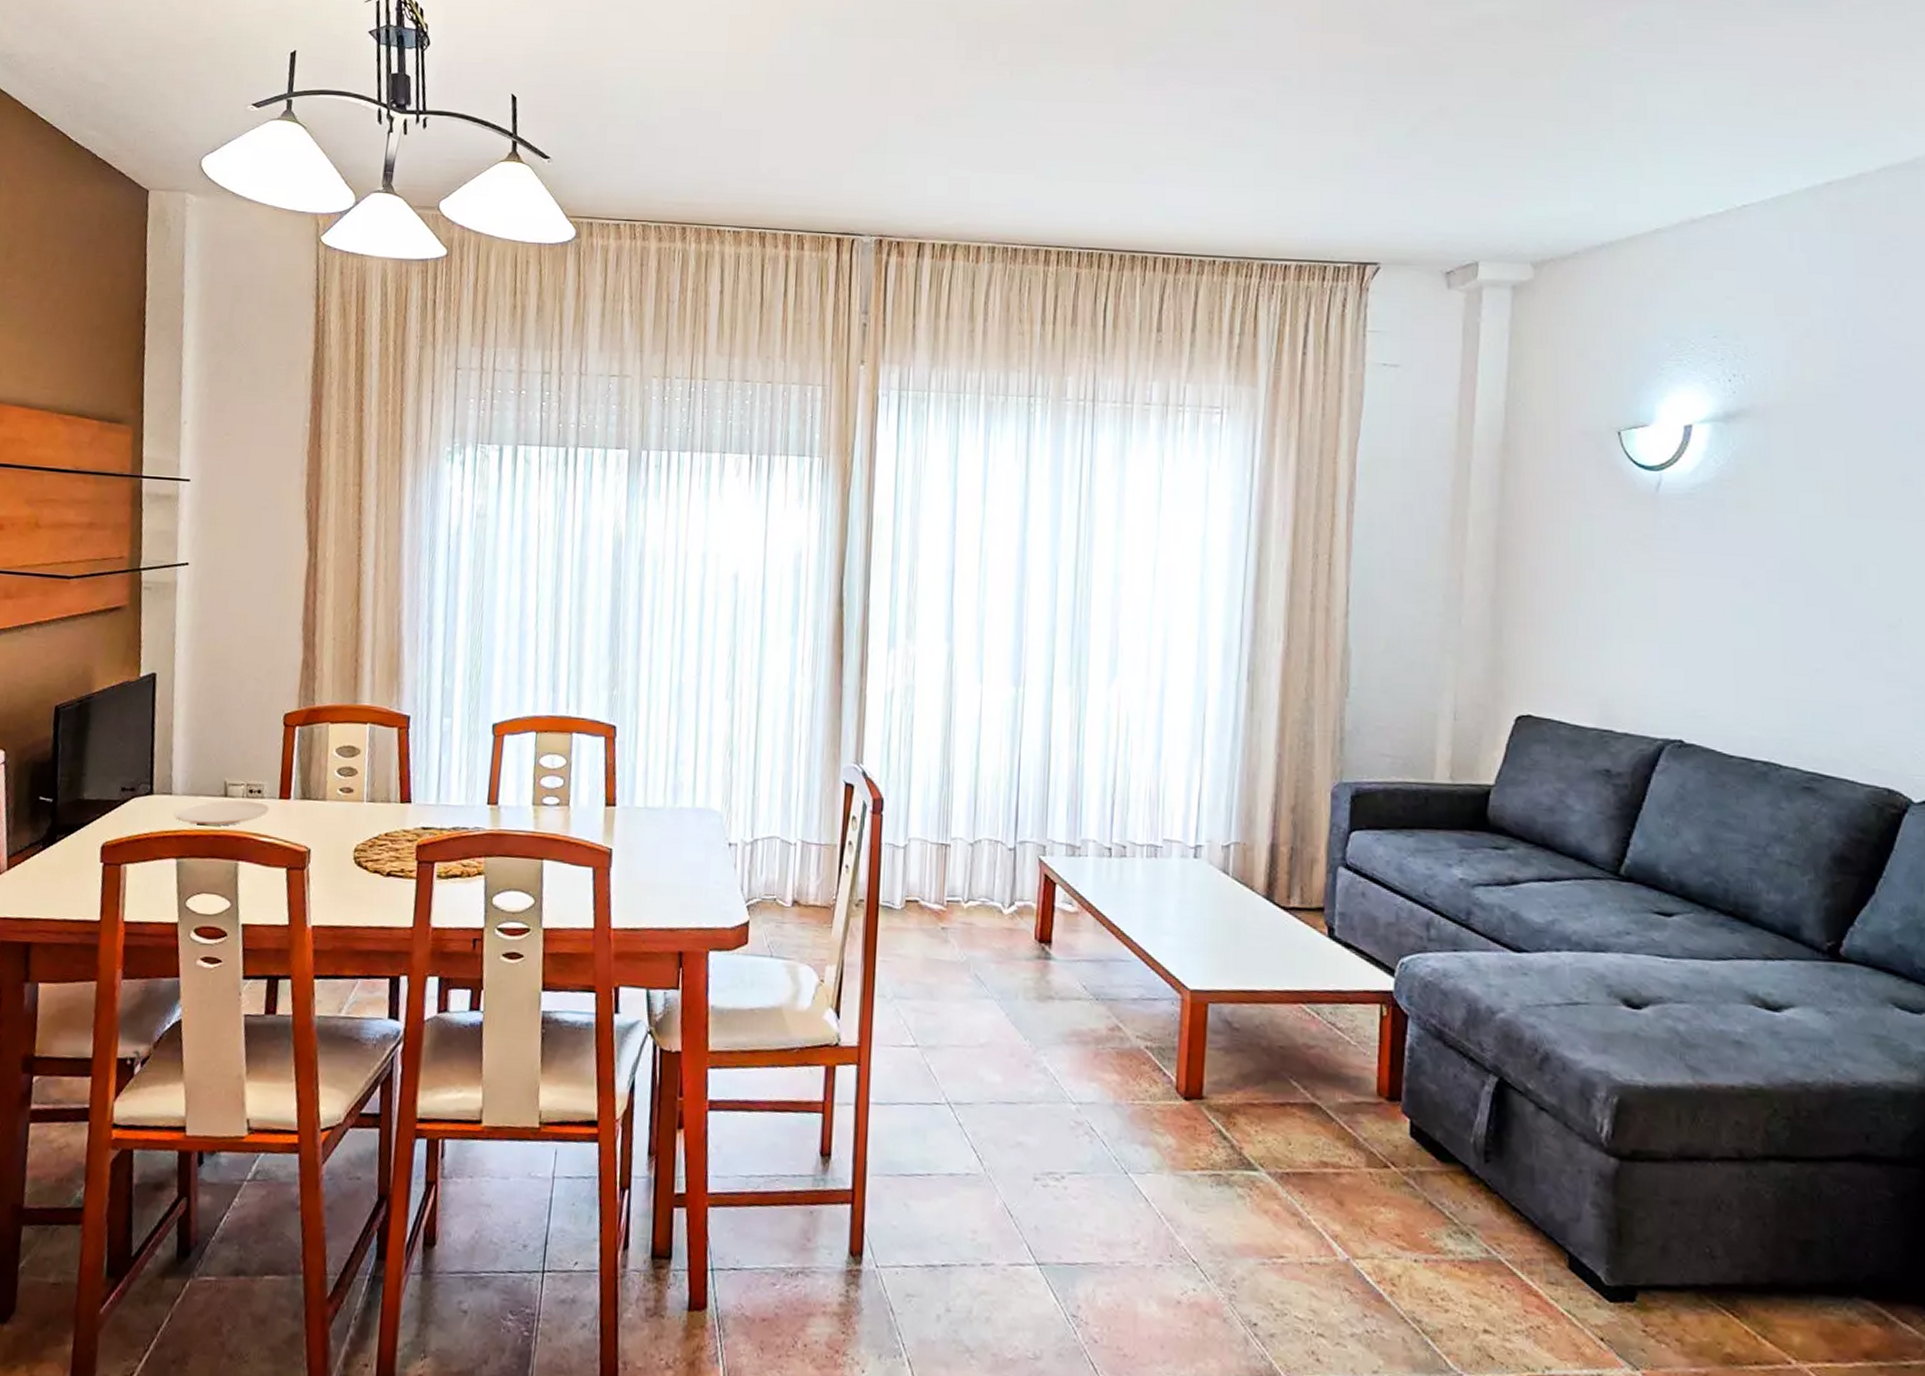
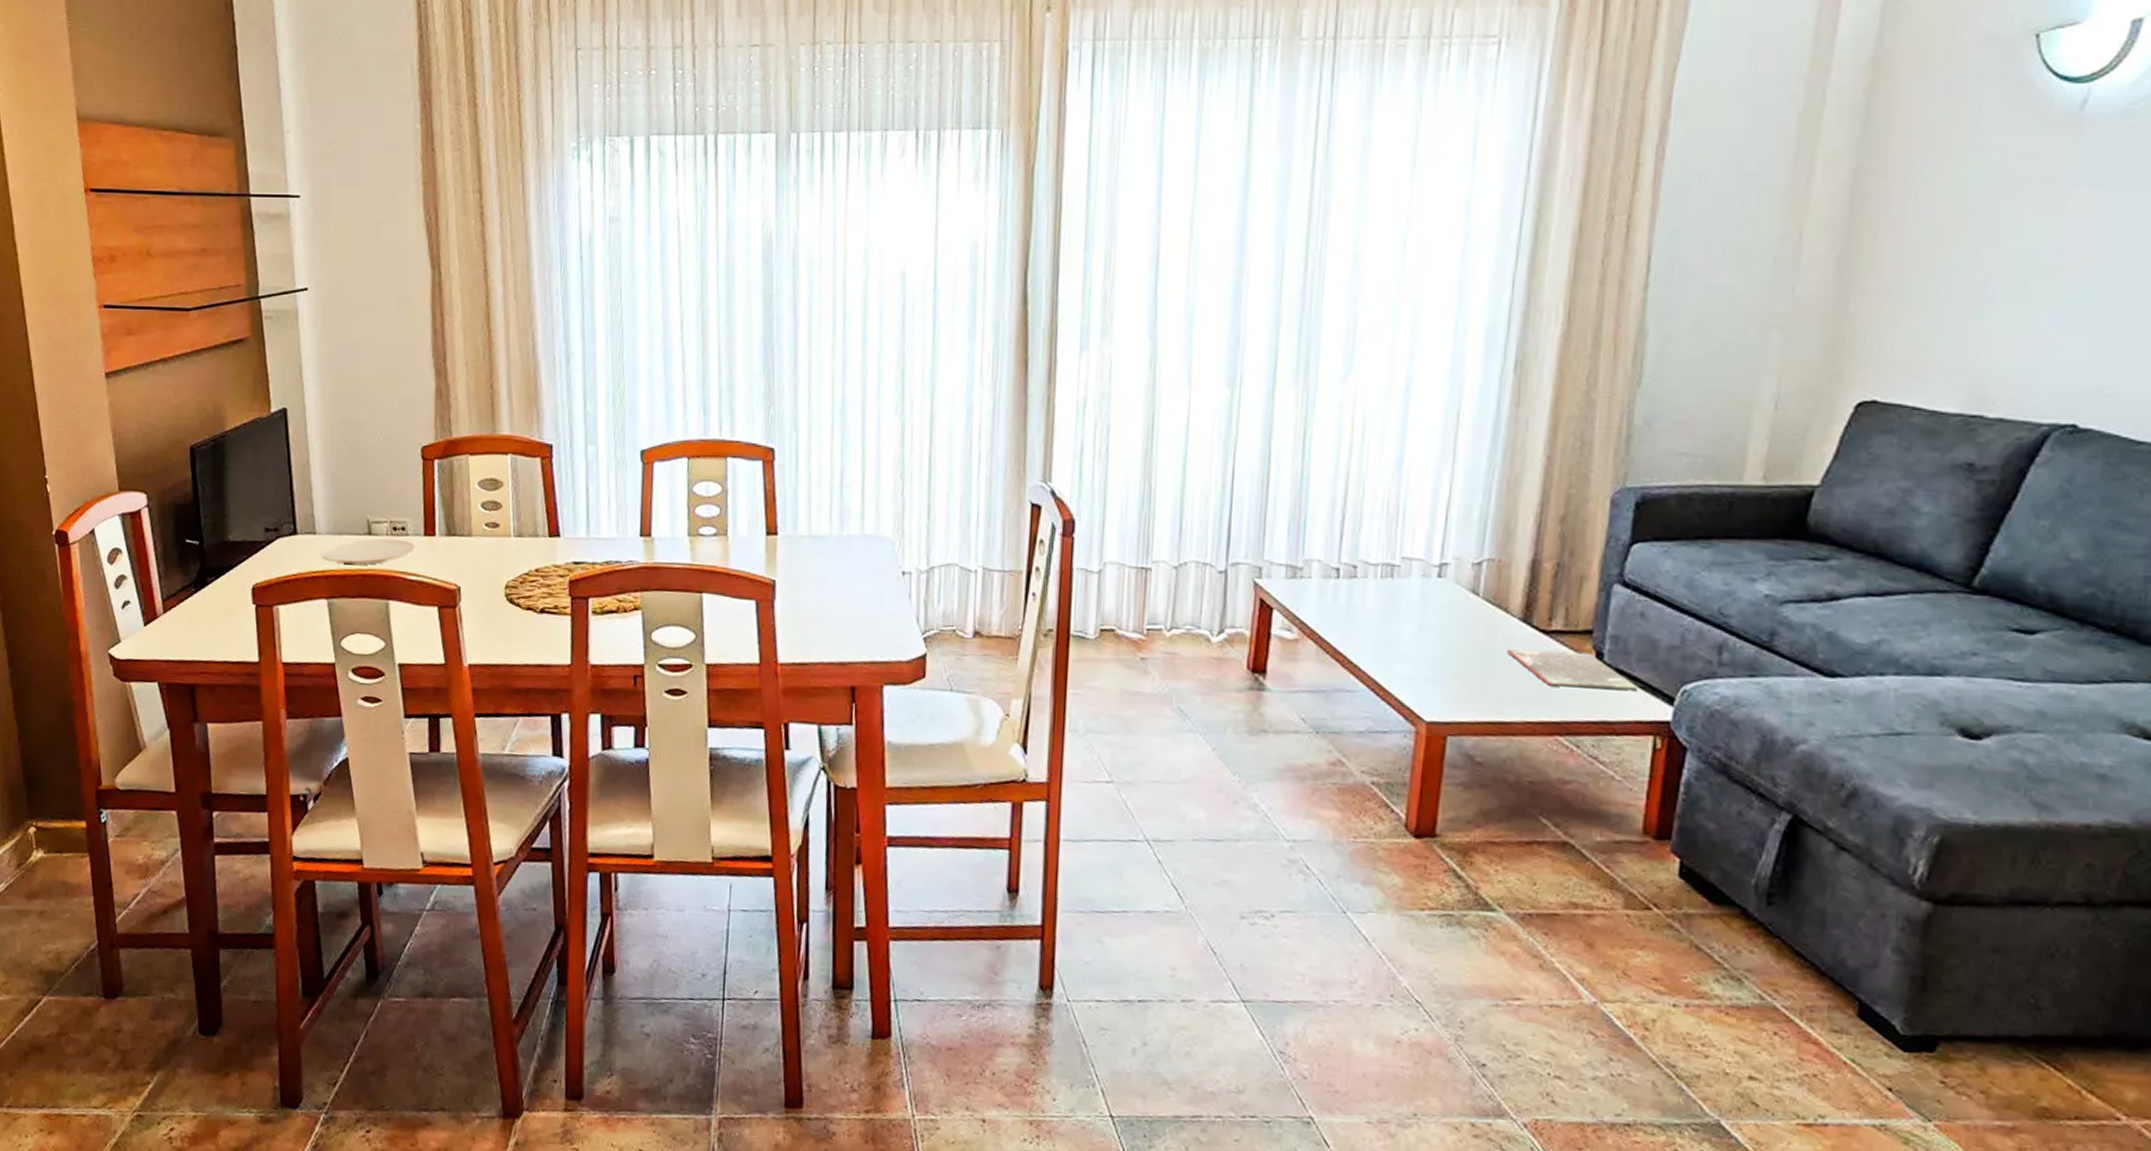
magazine: none [1254,924,1365,964] -> present [1506,649,1639,692]

